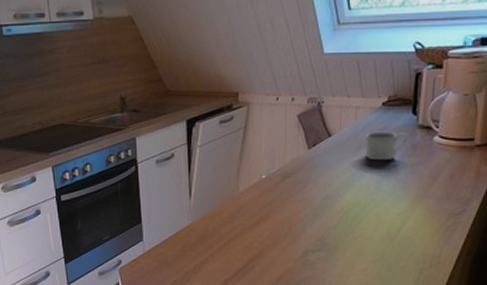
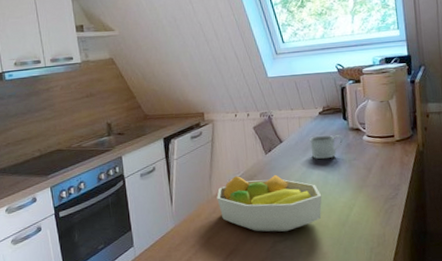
fruit bowl: none [244,172,371,242] -> present [217,174,322,232]

